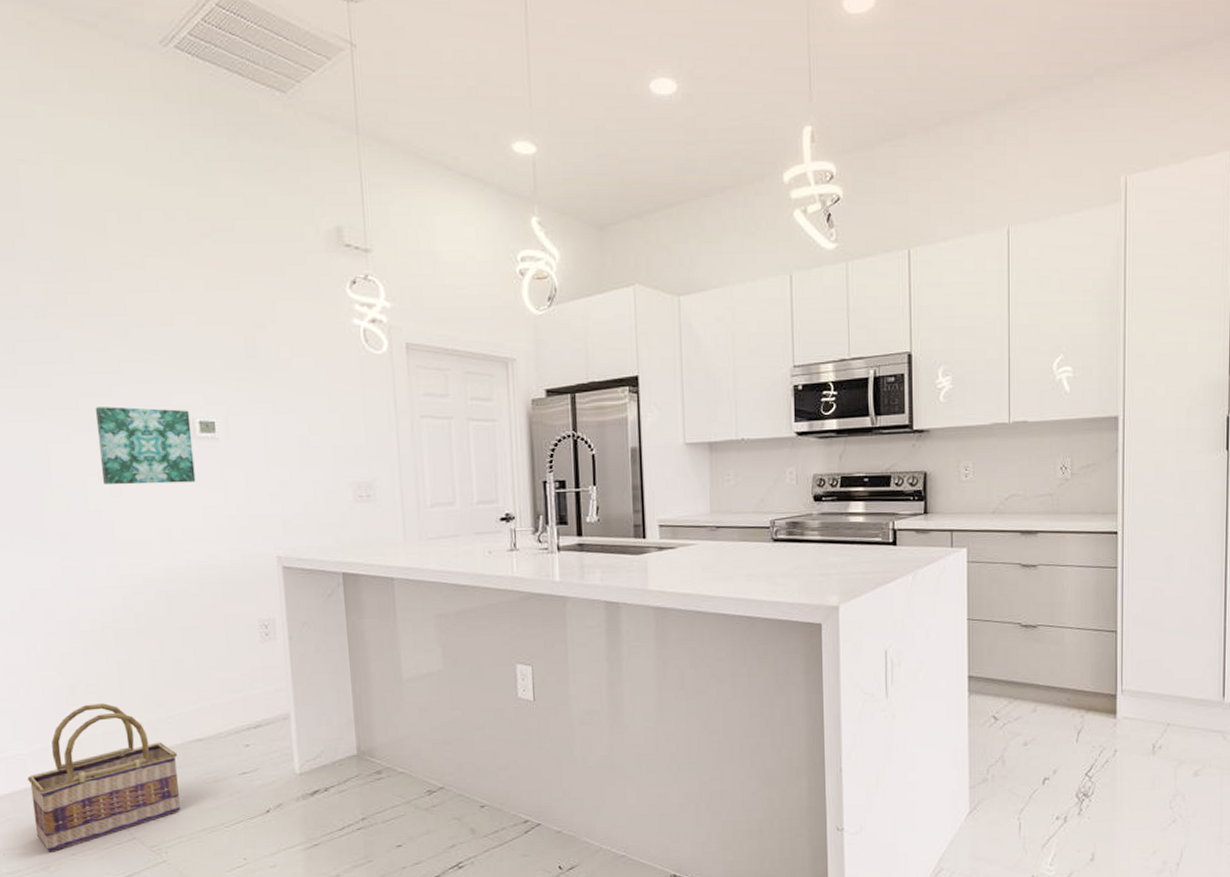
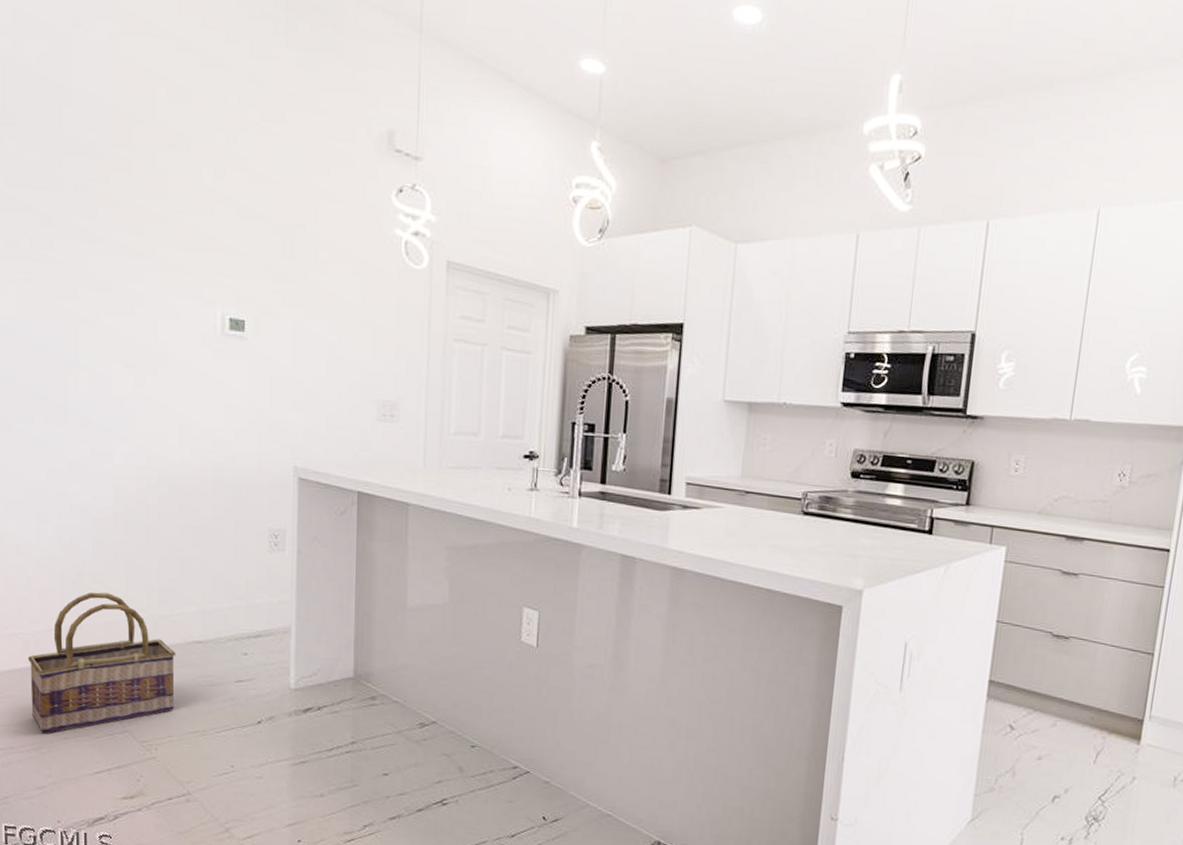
wall art: present [95,406,196,485] -> none [126,291,221,381]

